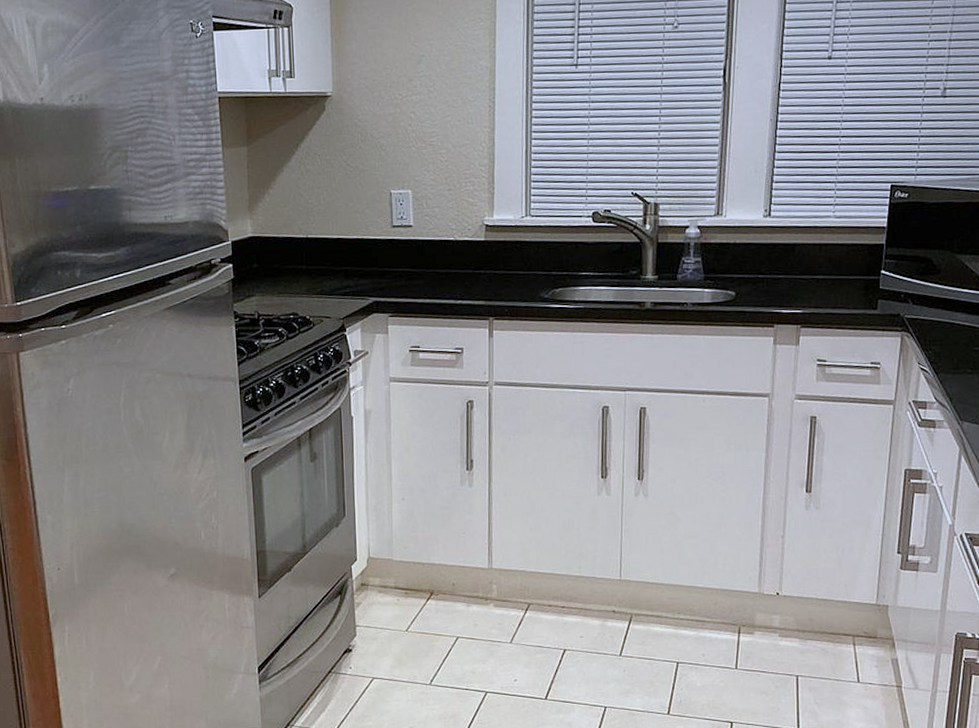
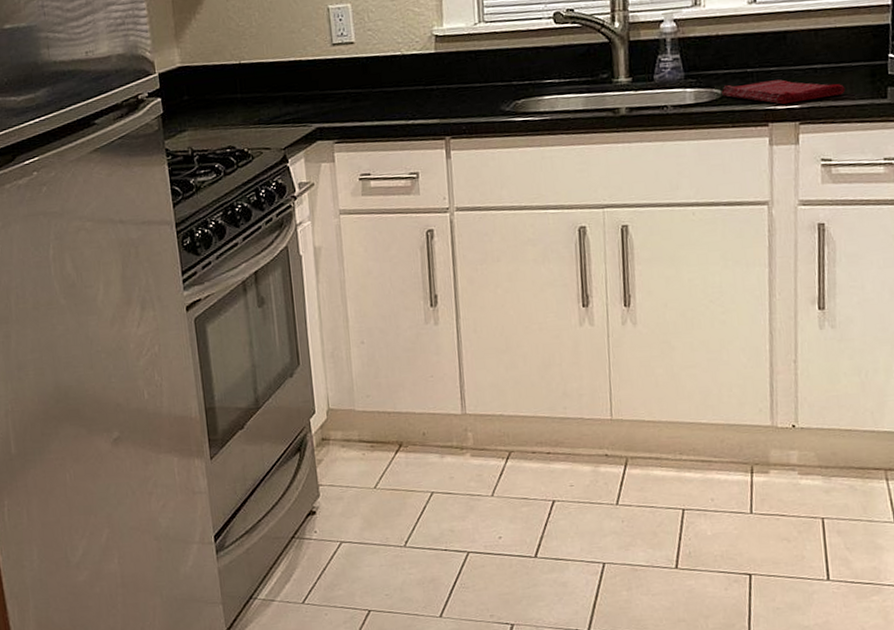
dish towel: none [736,286,842,309] -> present [722,79,846,104]

